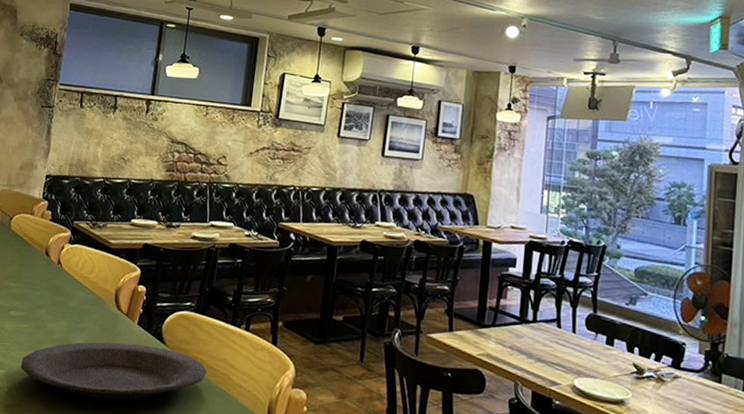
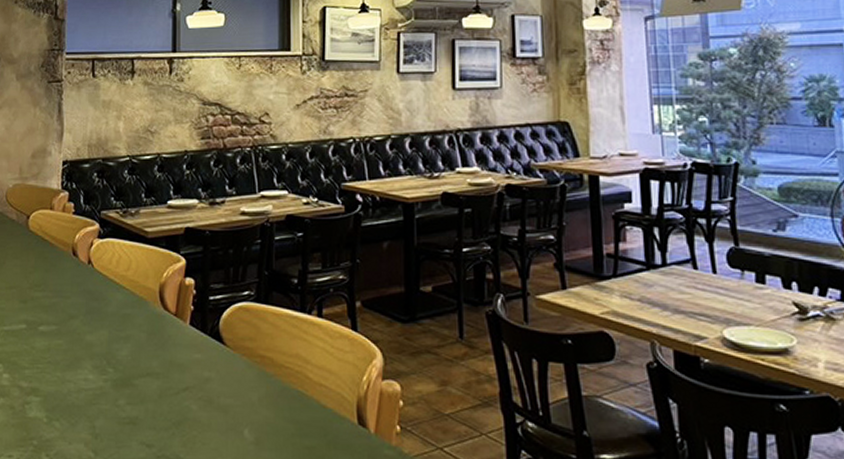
plate: present [20,342,207,400] -> none [59,348,279,419]

